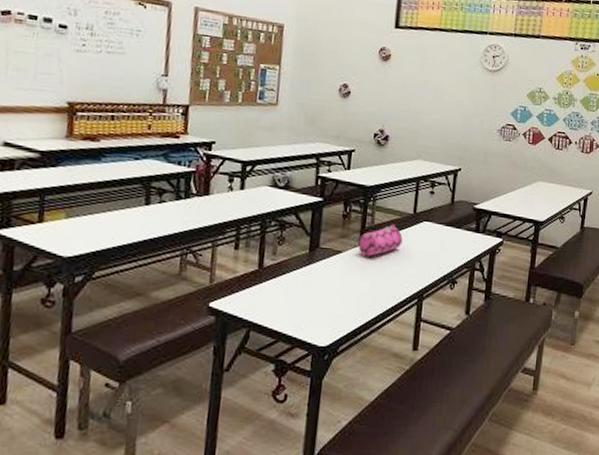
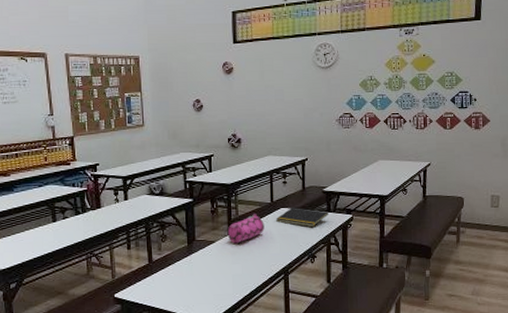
notepad: none [417,223,477,248] -> present [276,208,329,228]

